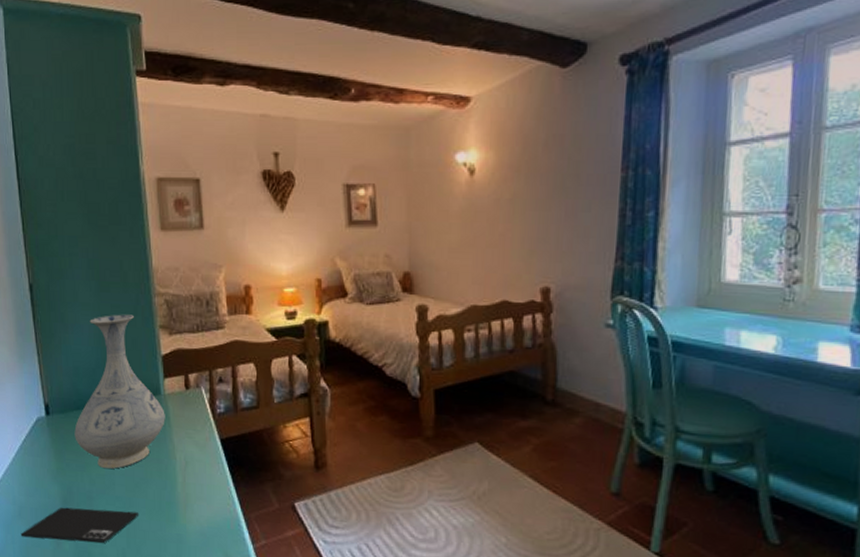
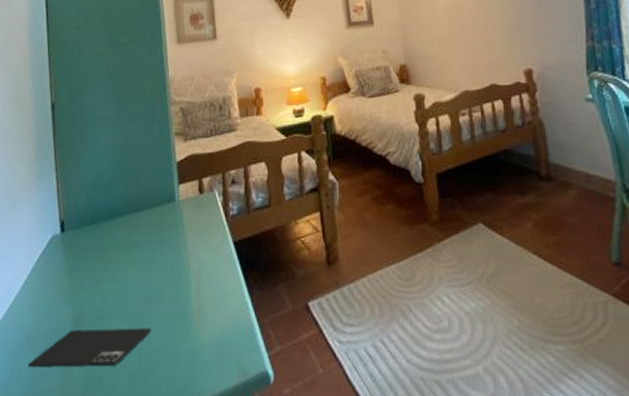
vase: present [74,314,165,469] -> none [89,124,180,283]

